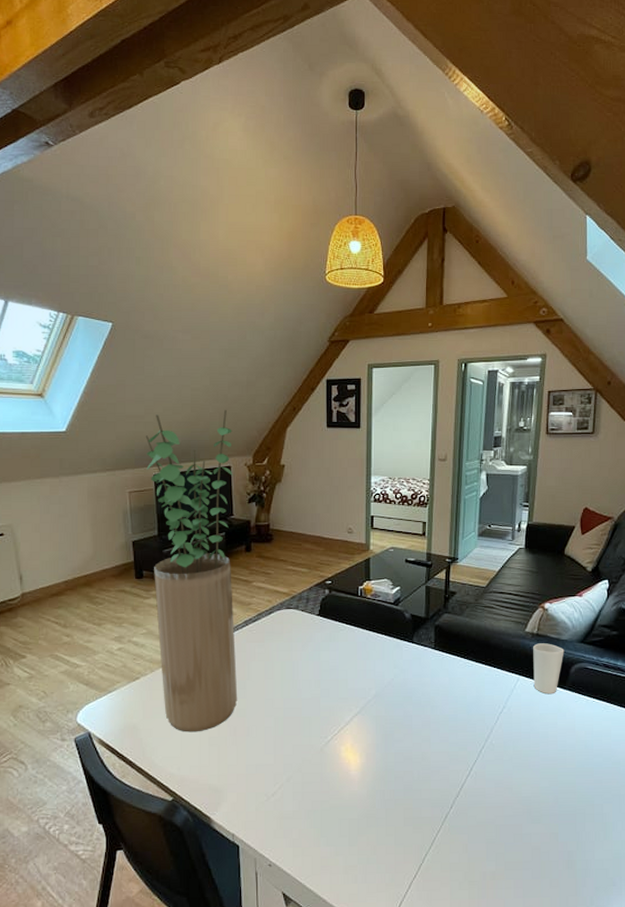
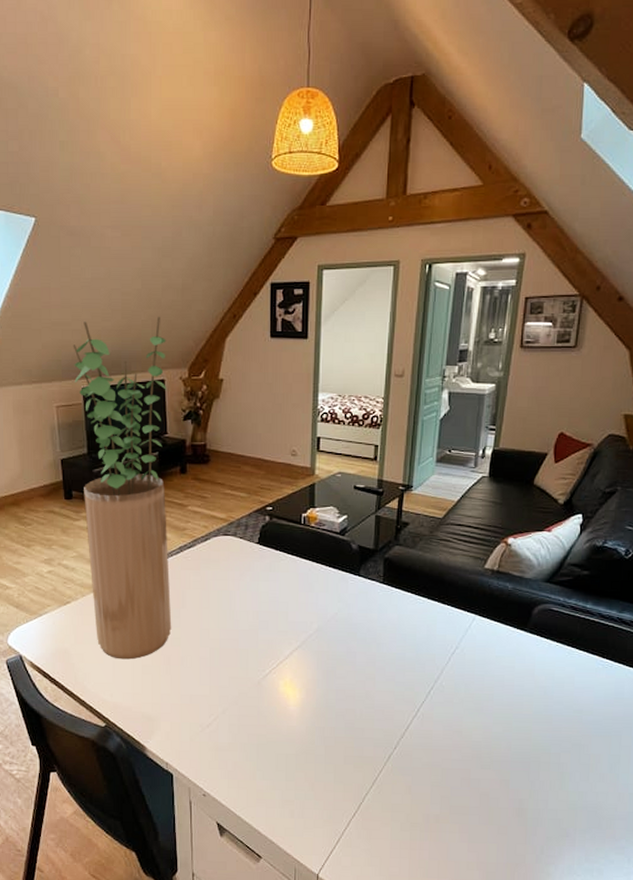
cup: present [533,643,565,695] -> none [491,581,528,636]

